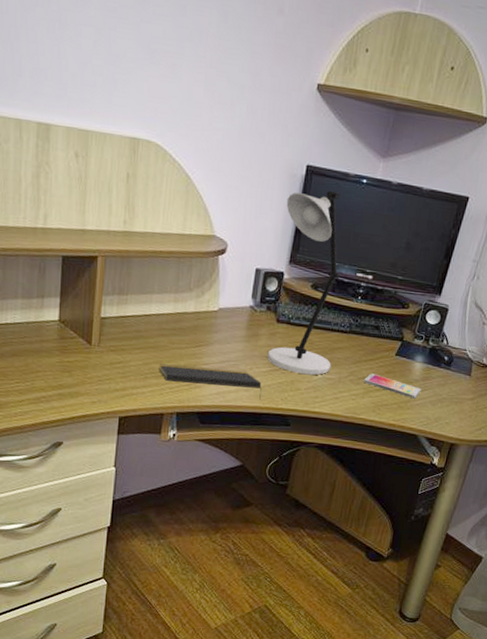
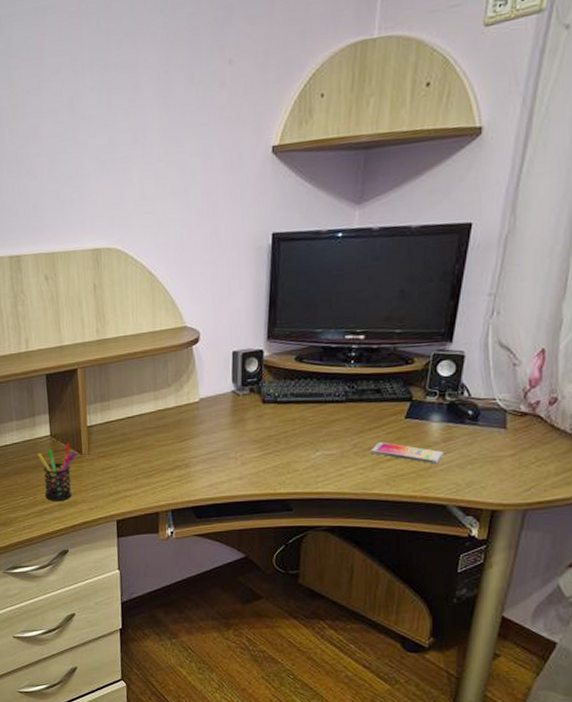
pen holder: none [42,331,85,390] -> present [38,443,77,501]
notepad: present [158,364,262,400] -> none [148,459,256,487]
desk lamp: present [267,190,340,375] -> none [255,253,330,454]

